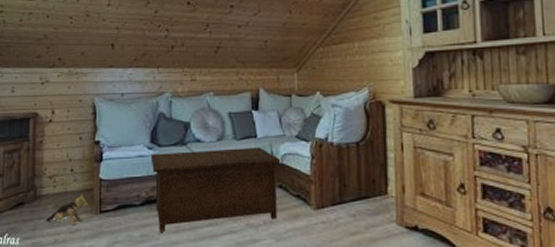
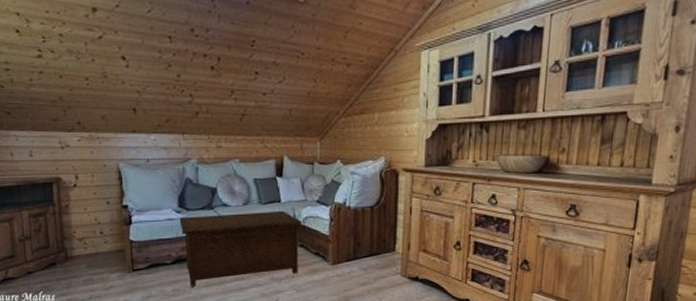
plush toy: present [46,193,88,226] -> none [79,254,120,283]

